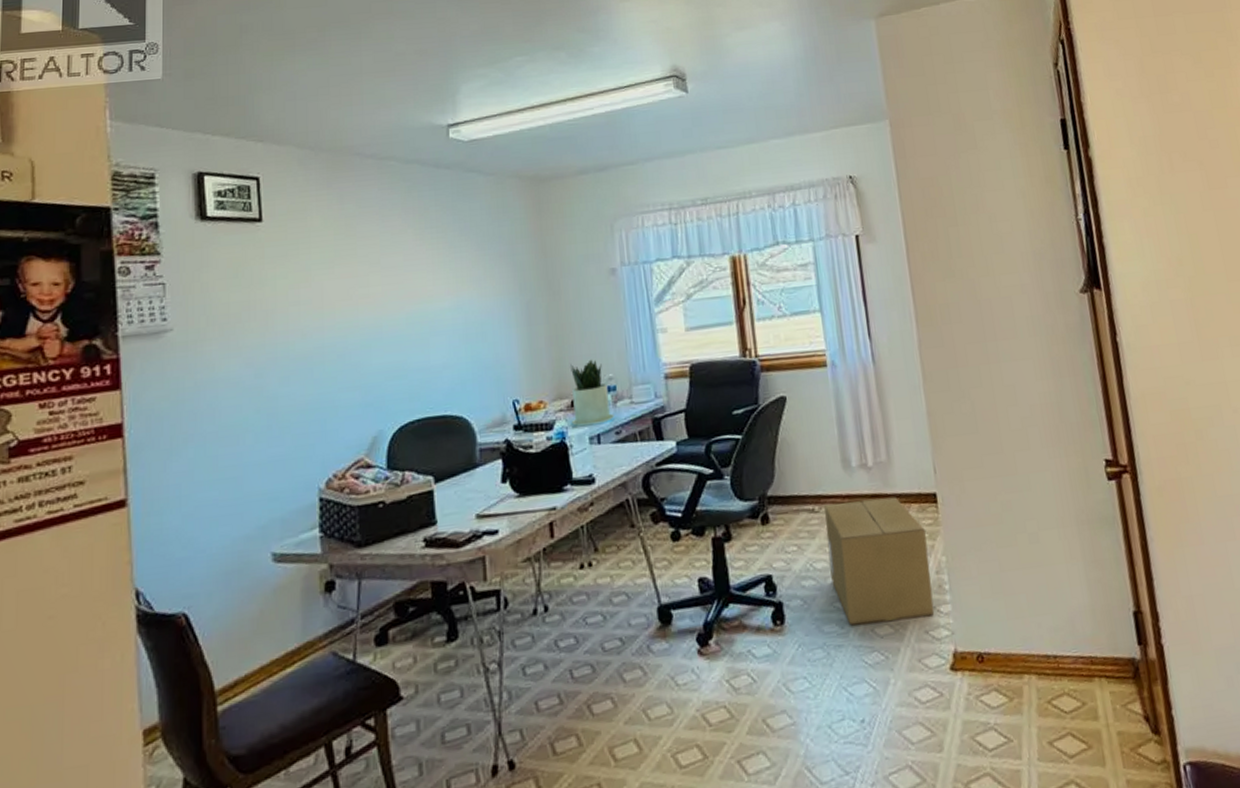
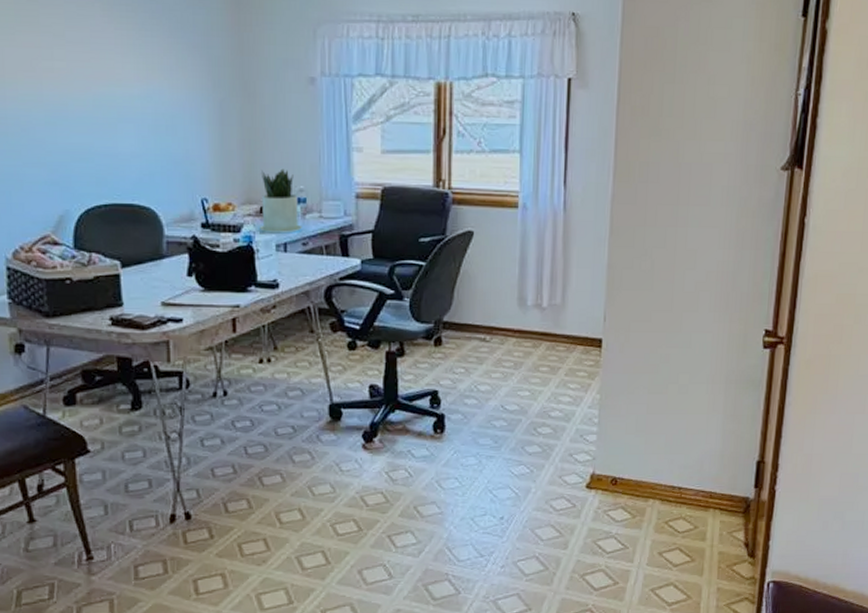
box: present [824,497,935,626] -> none [492,335,585,443]

